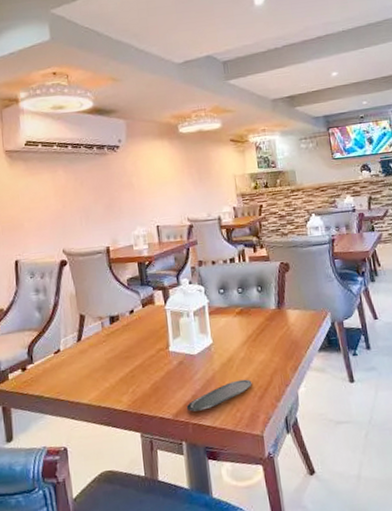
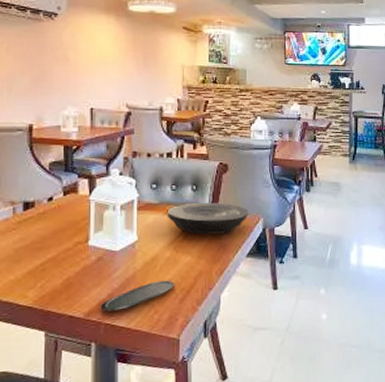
plate: none [236,301,315,333] -> present [167,202,248,235]

